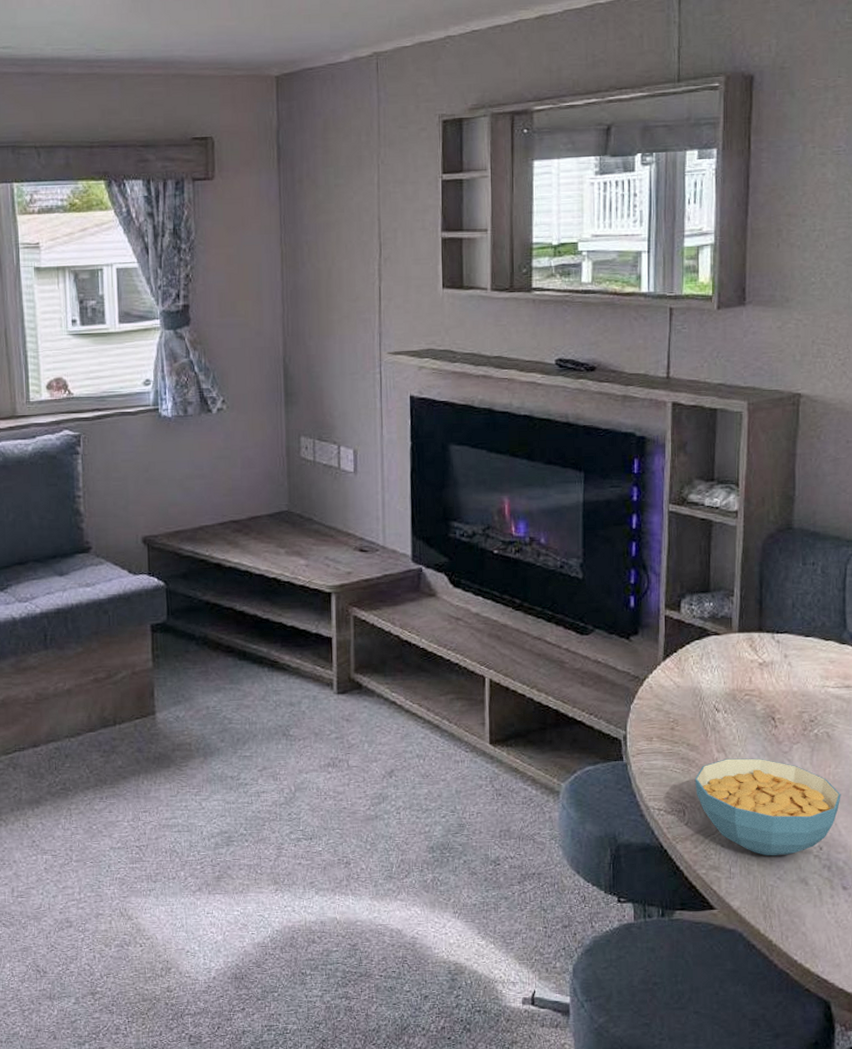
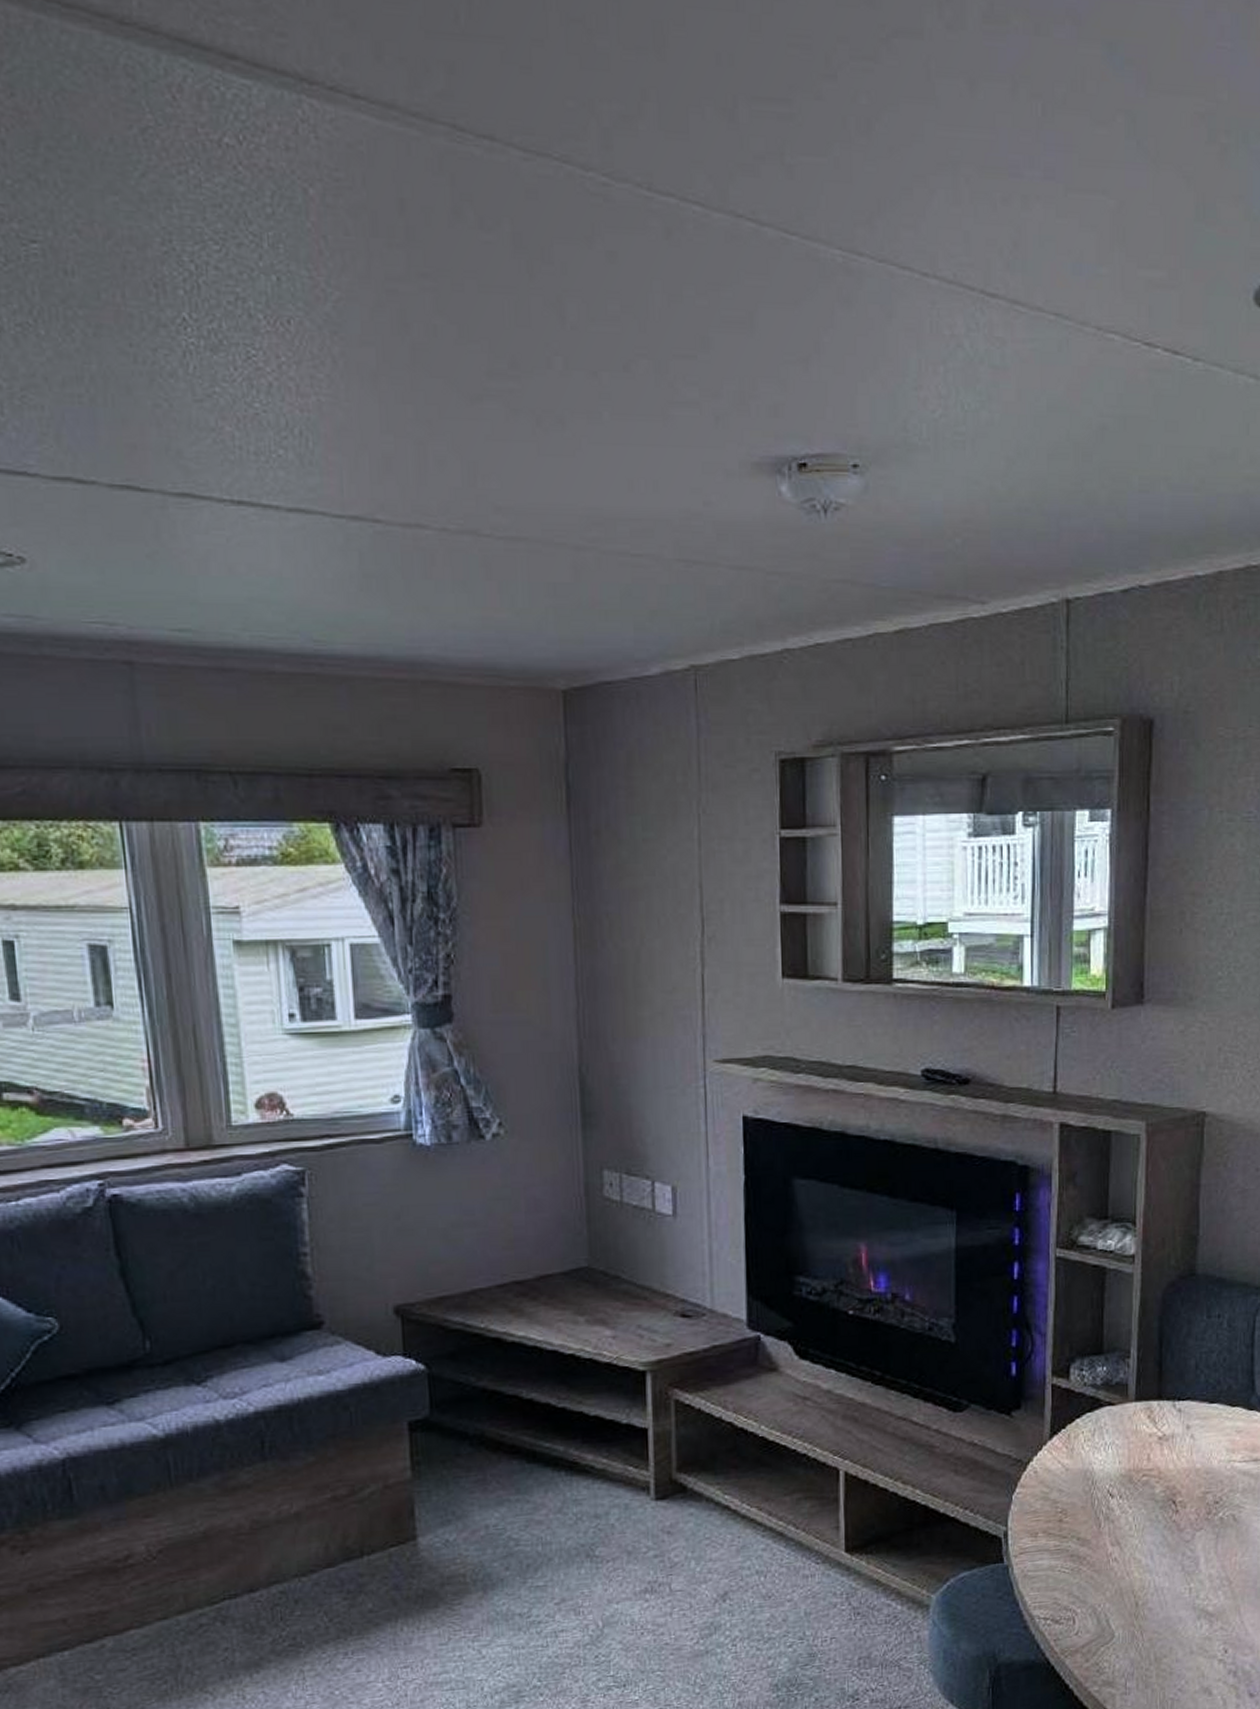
cereal bowl: present [694,758,841,856] -> none [1085,1549,1248,1665]

